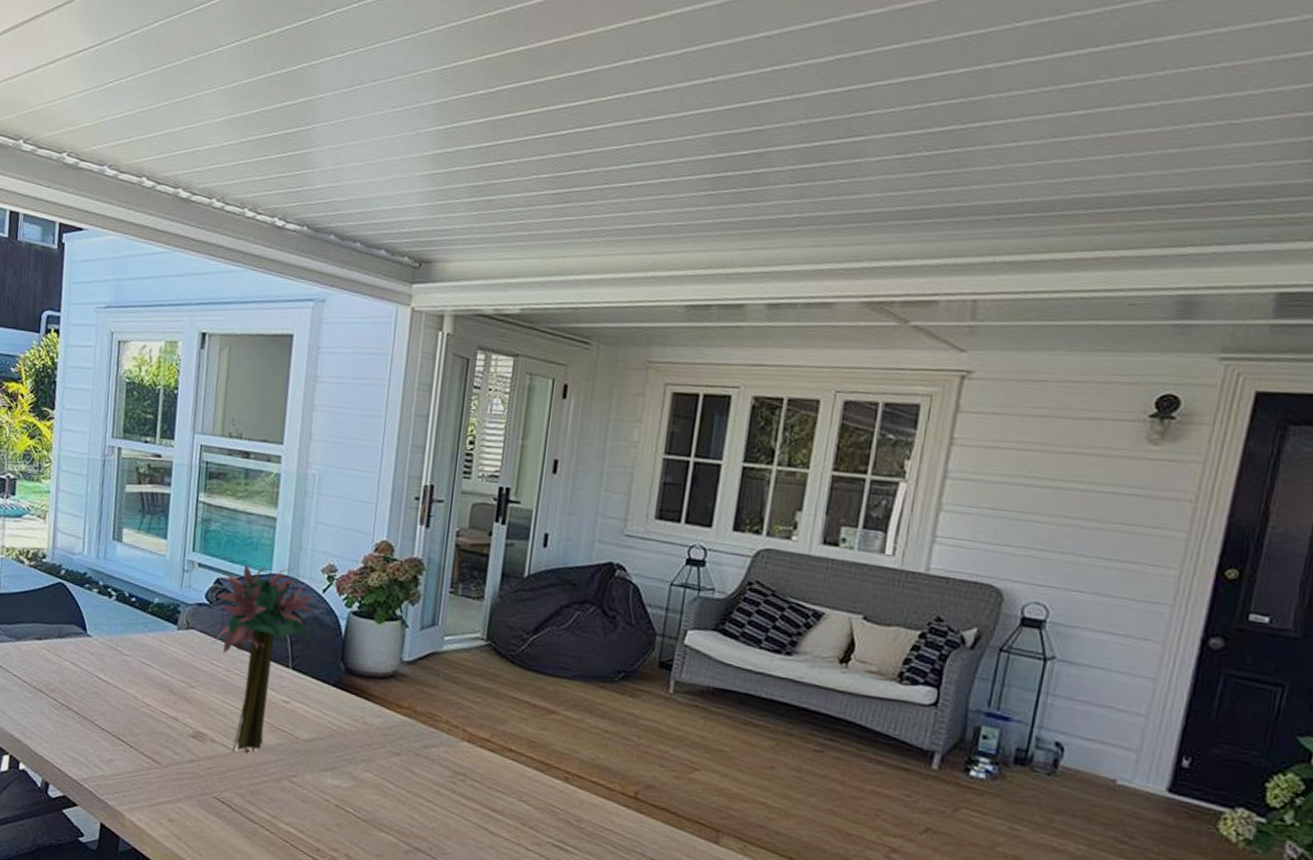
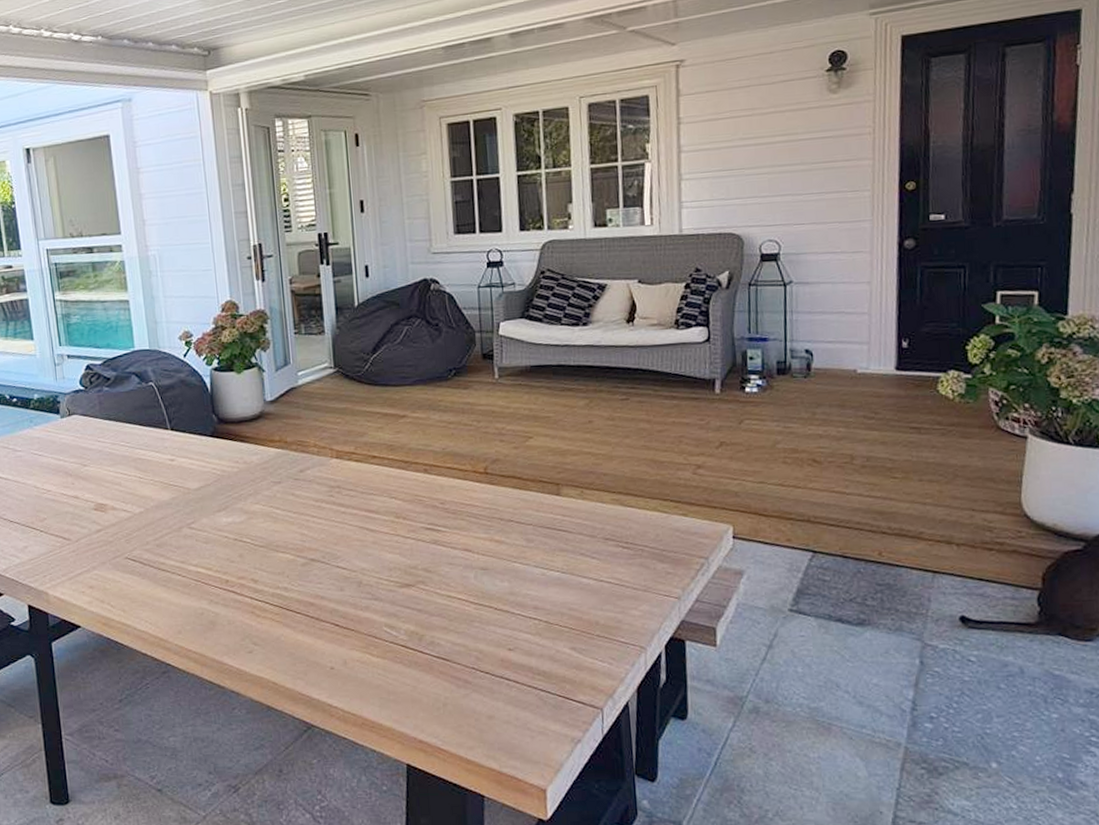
flower bouquet: present [211,564,314,753] -> none [89,341,182,514]

